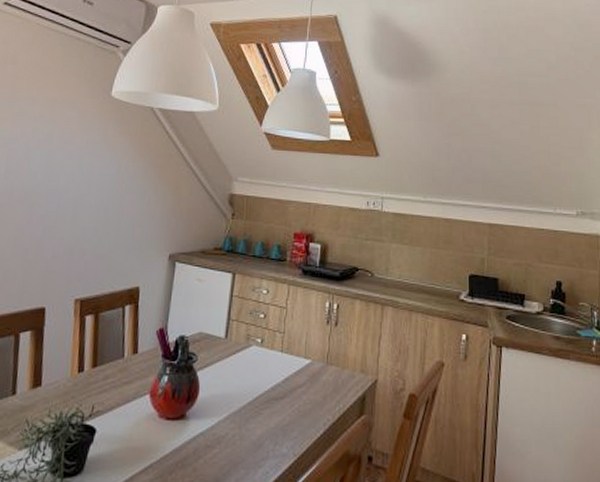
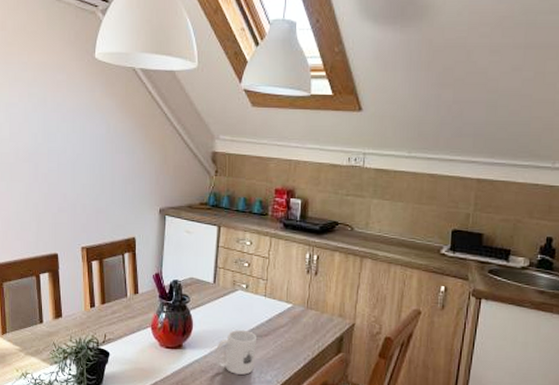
mug: none [224,393,271,448] -> present [216,330,256,375]

